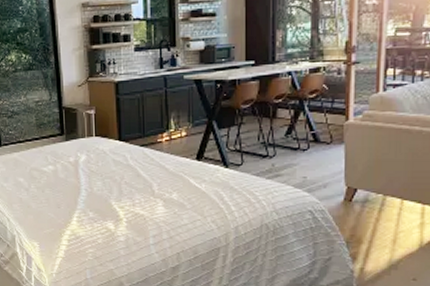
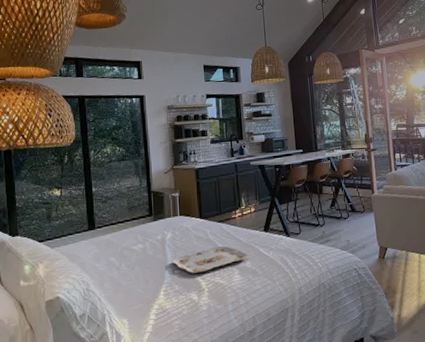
serving tray: none [87,174,176,201] -> present [173,246,249,273]

